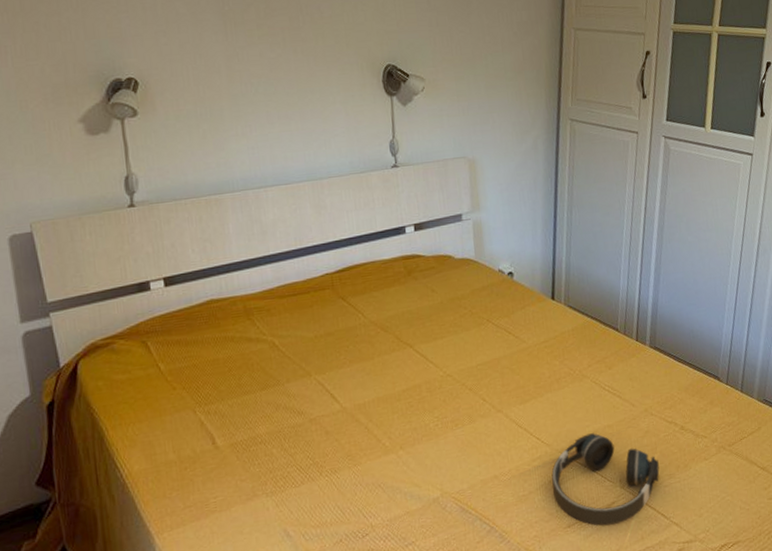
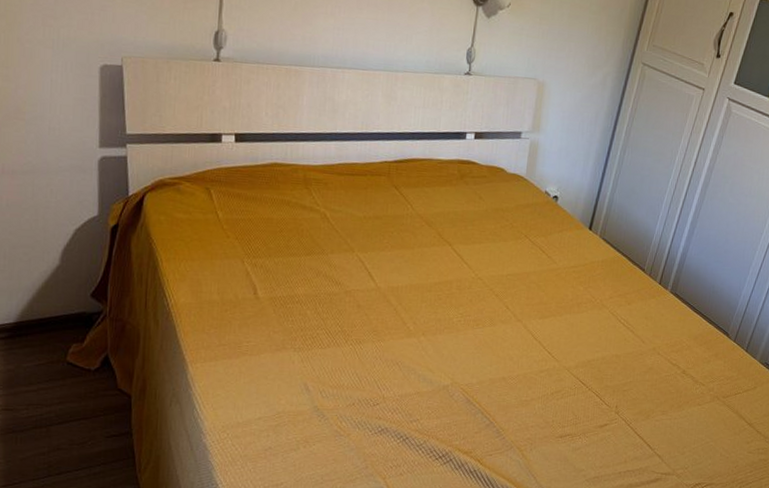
headphones: present [551,433,660,526] -> none [552,358,655,444]

